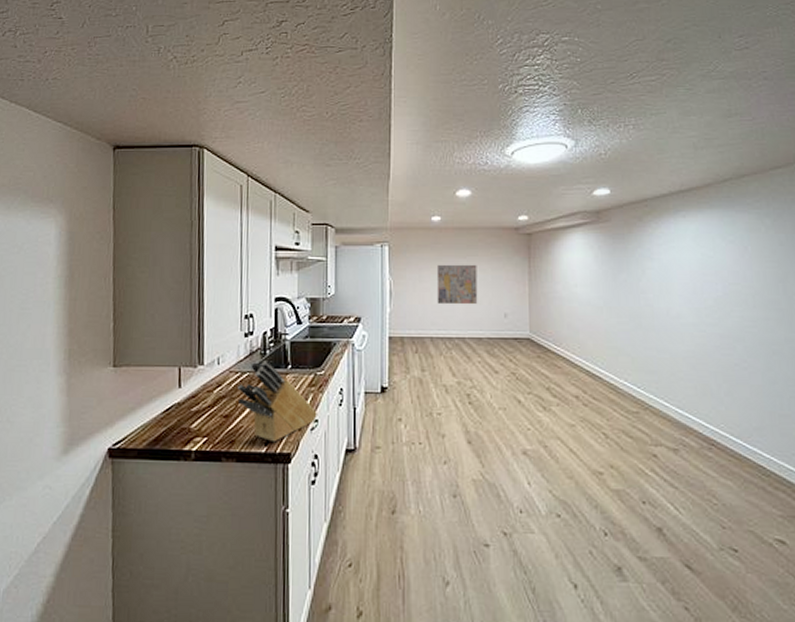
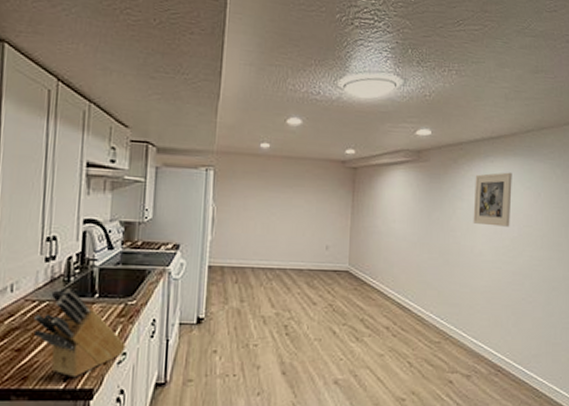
wall art: present [436,264,478,305] -> none [260,192,303,236]
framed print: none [665,226,712,286] -> present [473,172,512,227]

